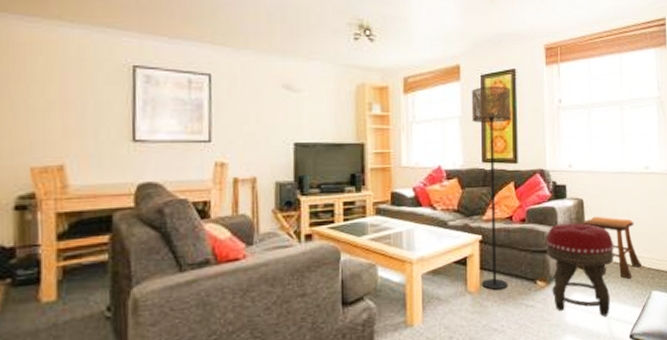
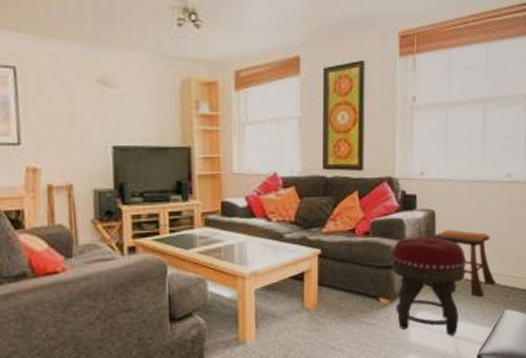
floor lamp: present [471,86,511,290] -> none [312,81,358,307]

